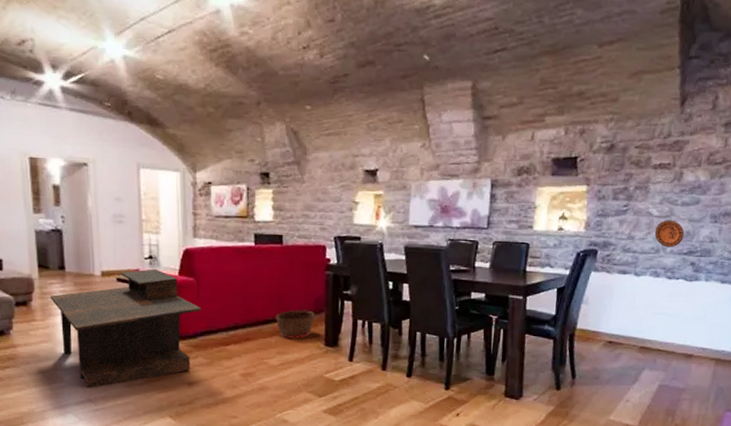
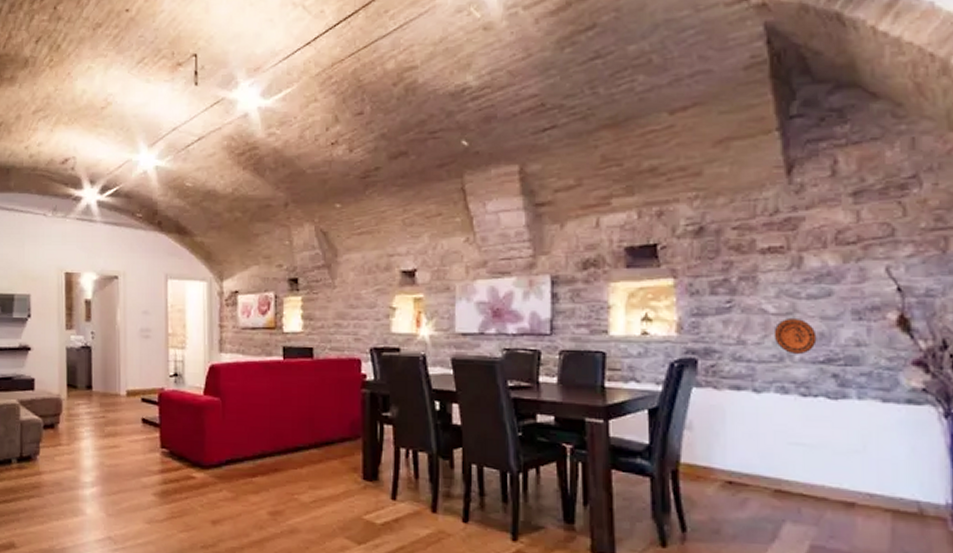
coffee table: present [51,268,201,388] -> none [77,387,227,524]
basket: present [276,309,315,339] -> none [307,434,350,470]

